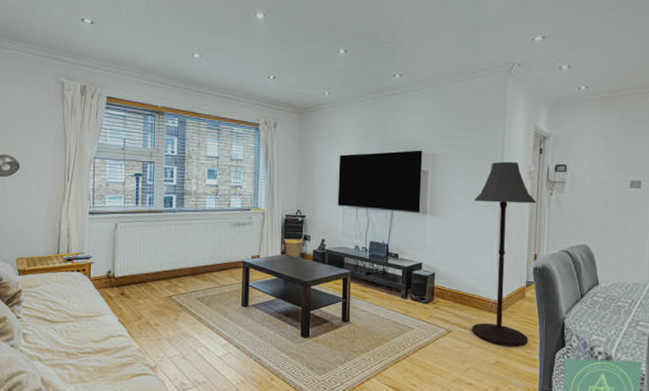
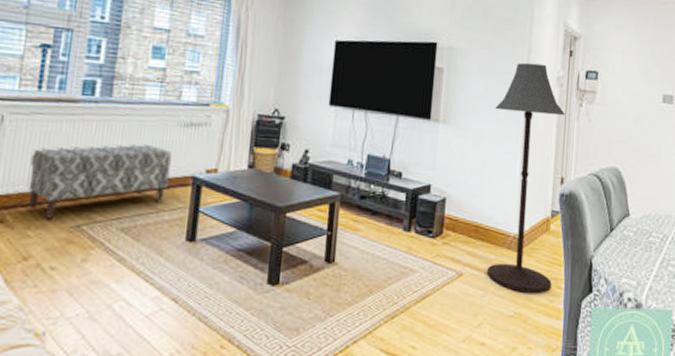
bench: none [135,239,227,292] -> present [26,143,172,219]

